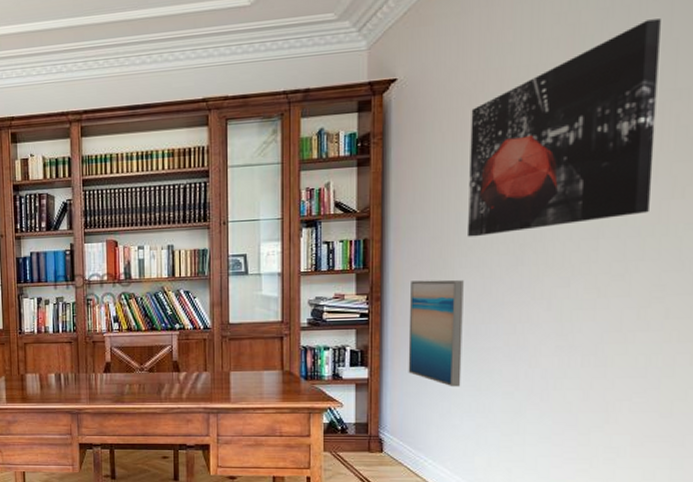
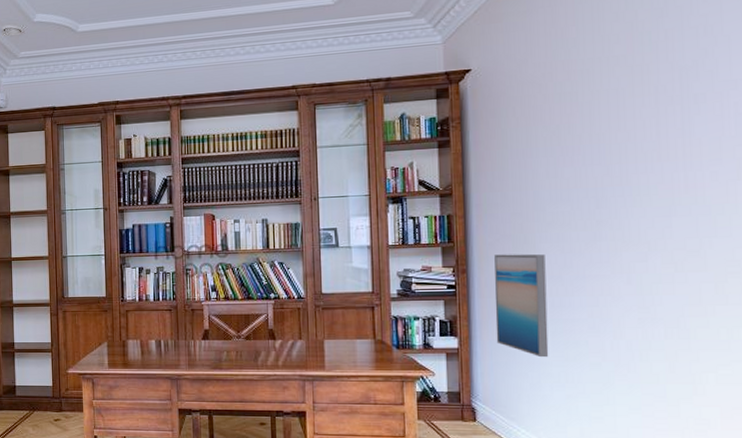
wall art: present [466,19,661,237] -> none [542,18,718,214]

